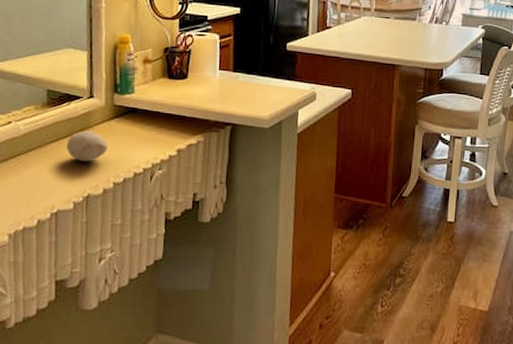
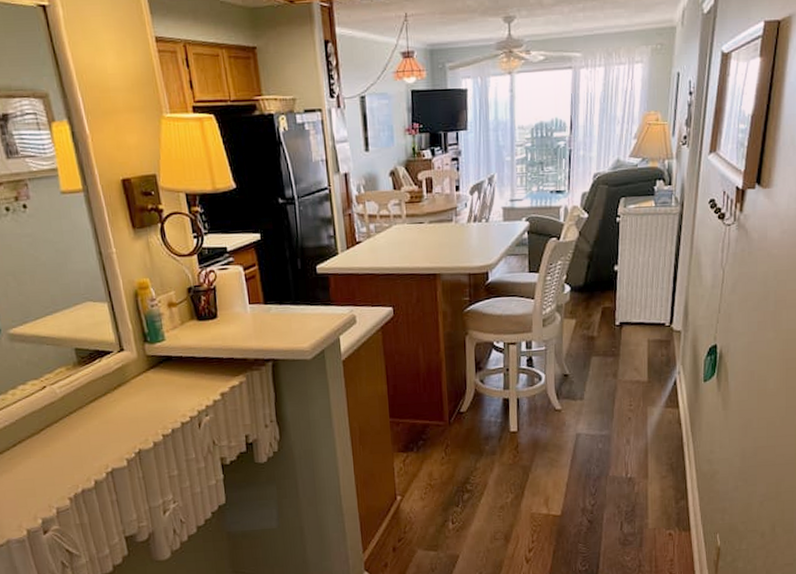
seashell: present [66,131,108,162] -> none [107,386,149,418]

